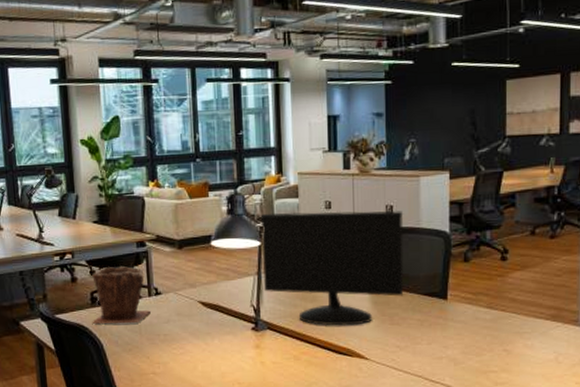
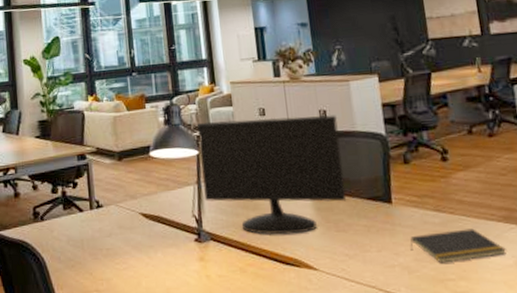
plant pot: present [92,265,151,324] -> none [34,179,93,240]
notepad: none [459,325,549,357] -> present [410,228,507,263]

